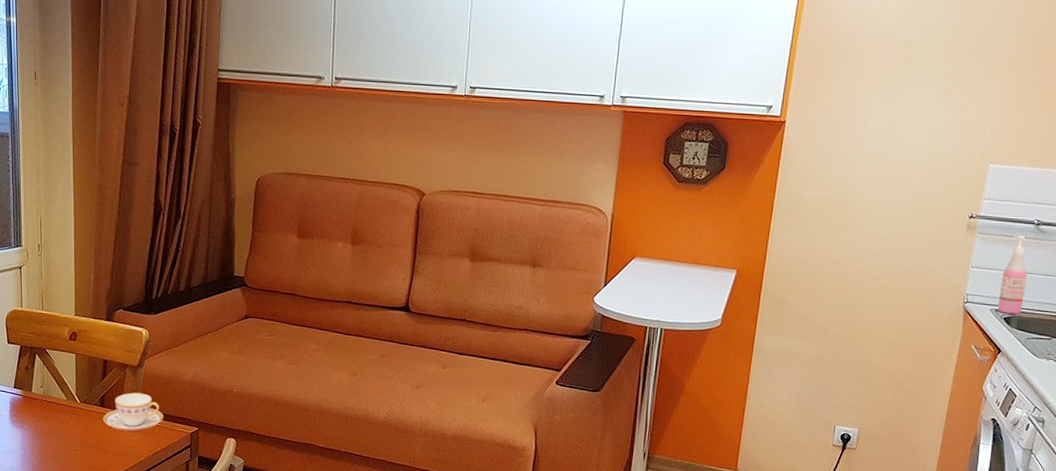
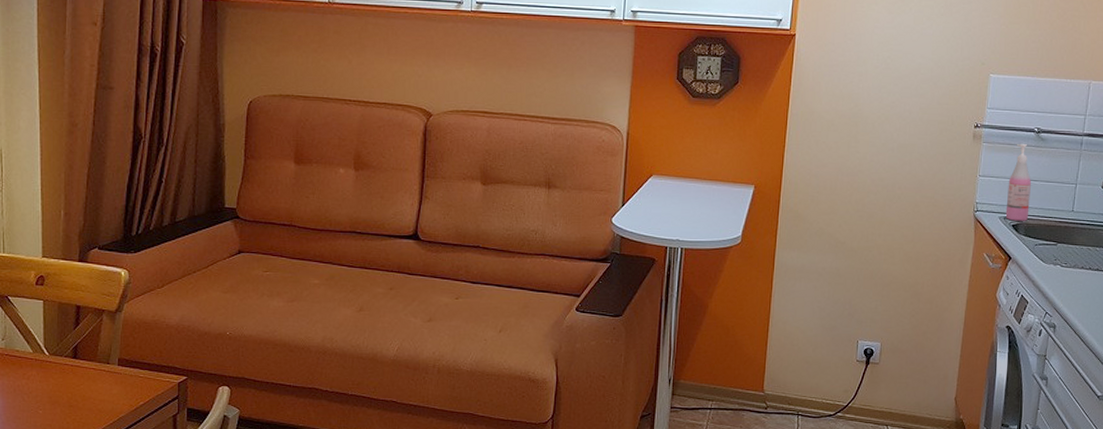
teacup: present [103,392,163,432] -> none [77,341,146,386]

